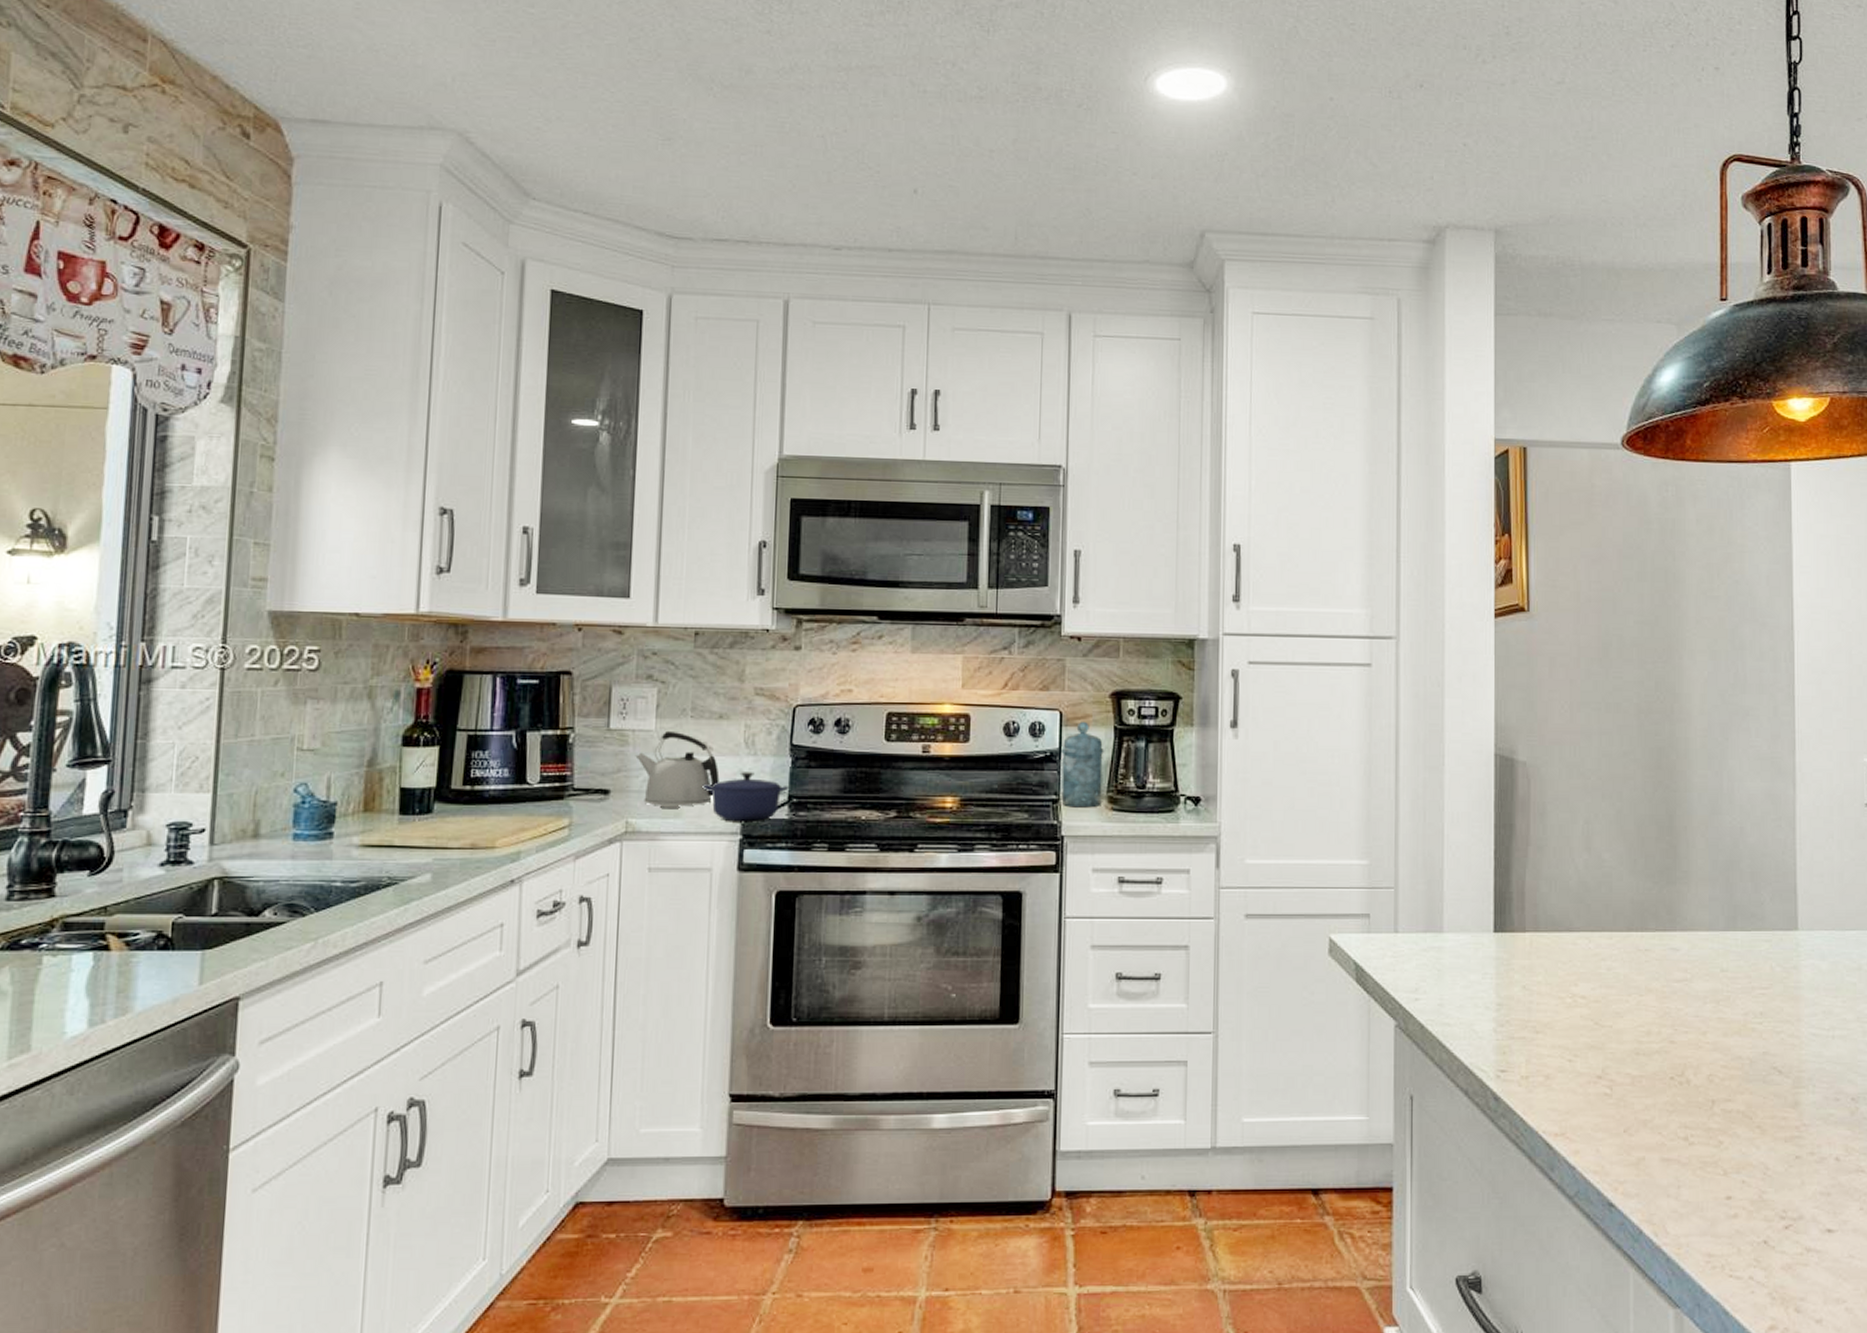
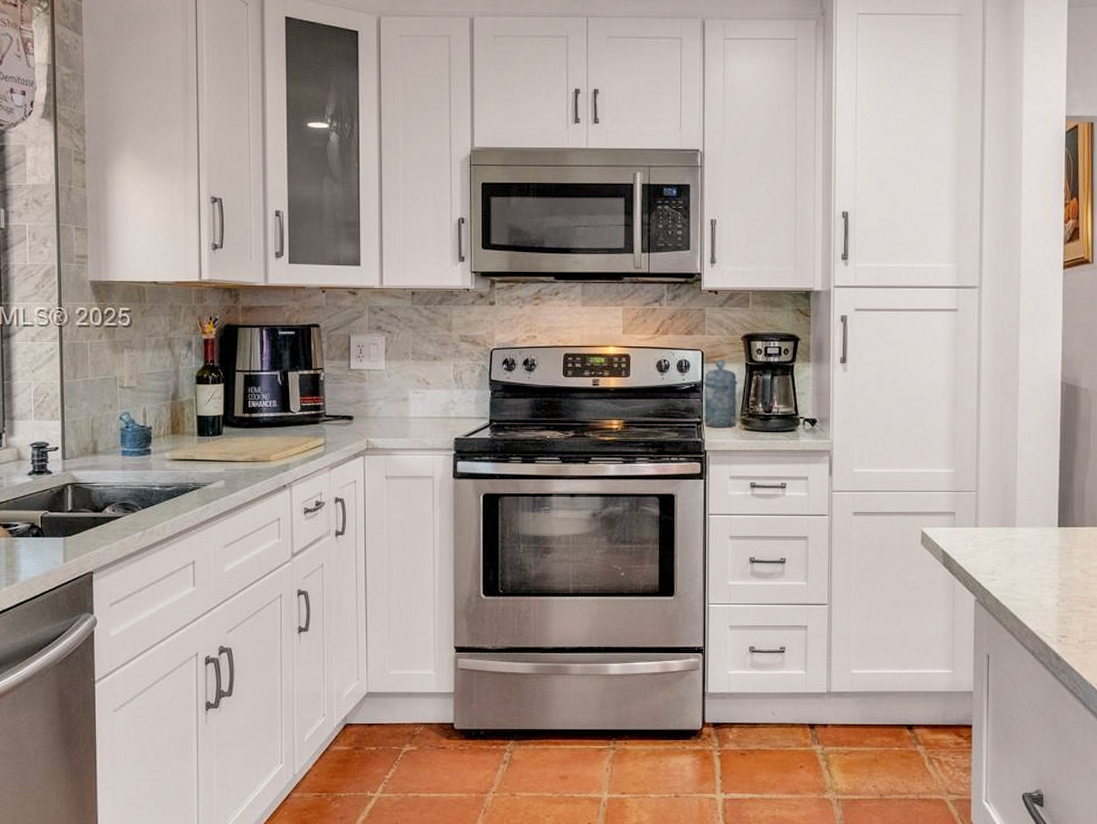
kettle: present [635,730,720,808] -> none [371,370,436,430]
cooking pot: present [702,772,789,821] -> none [423,402,490,440]

